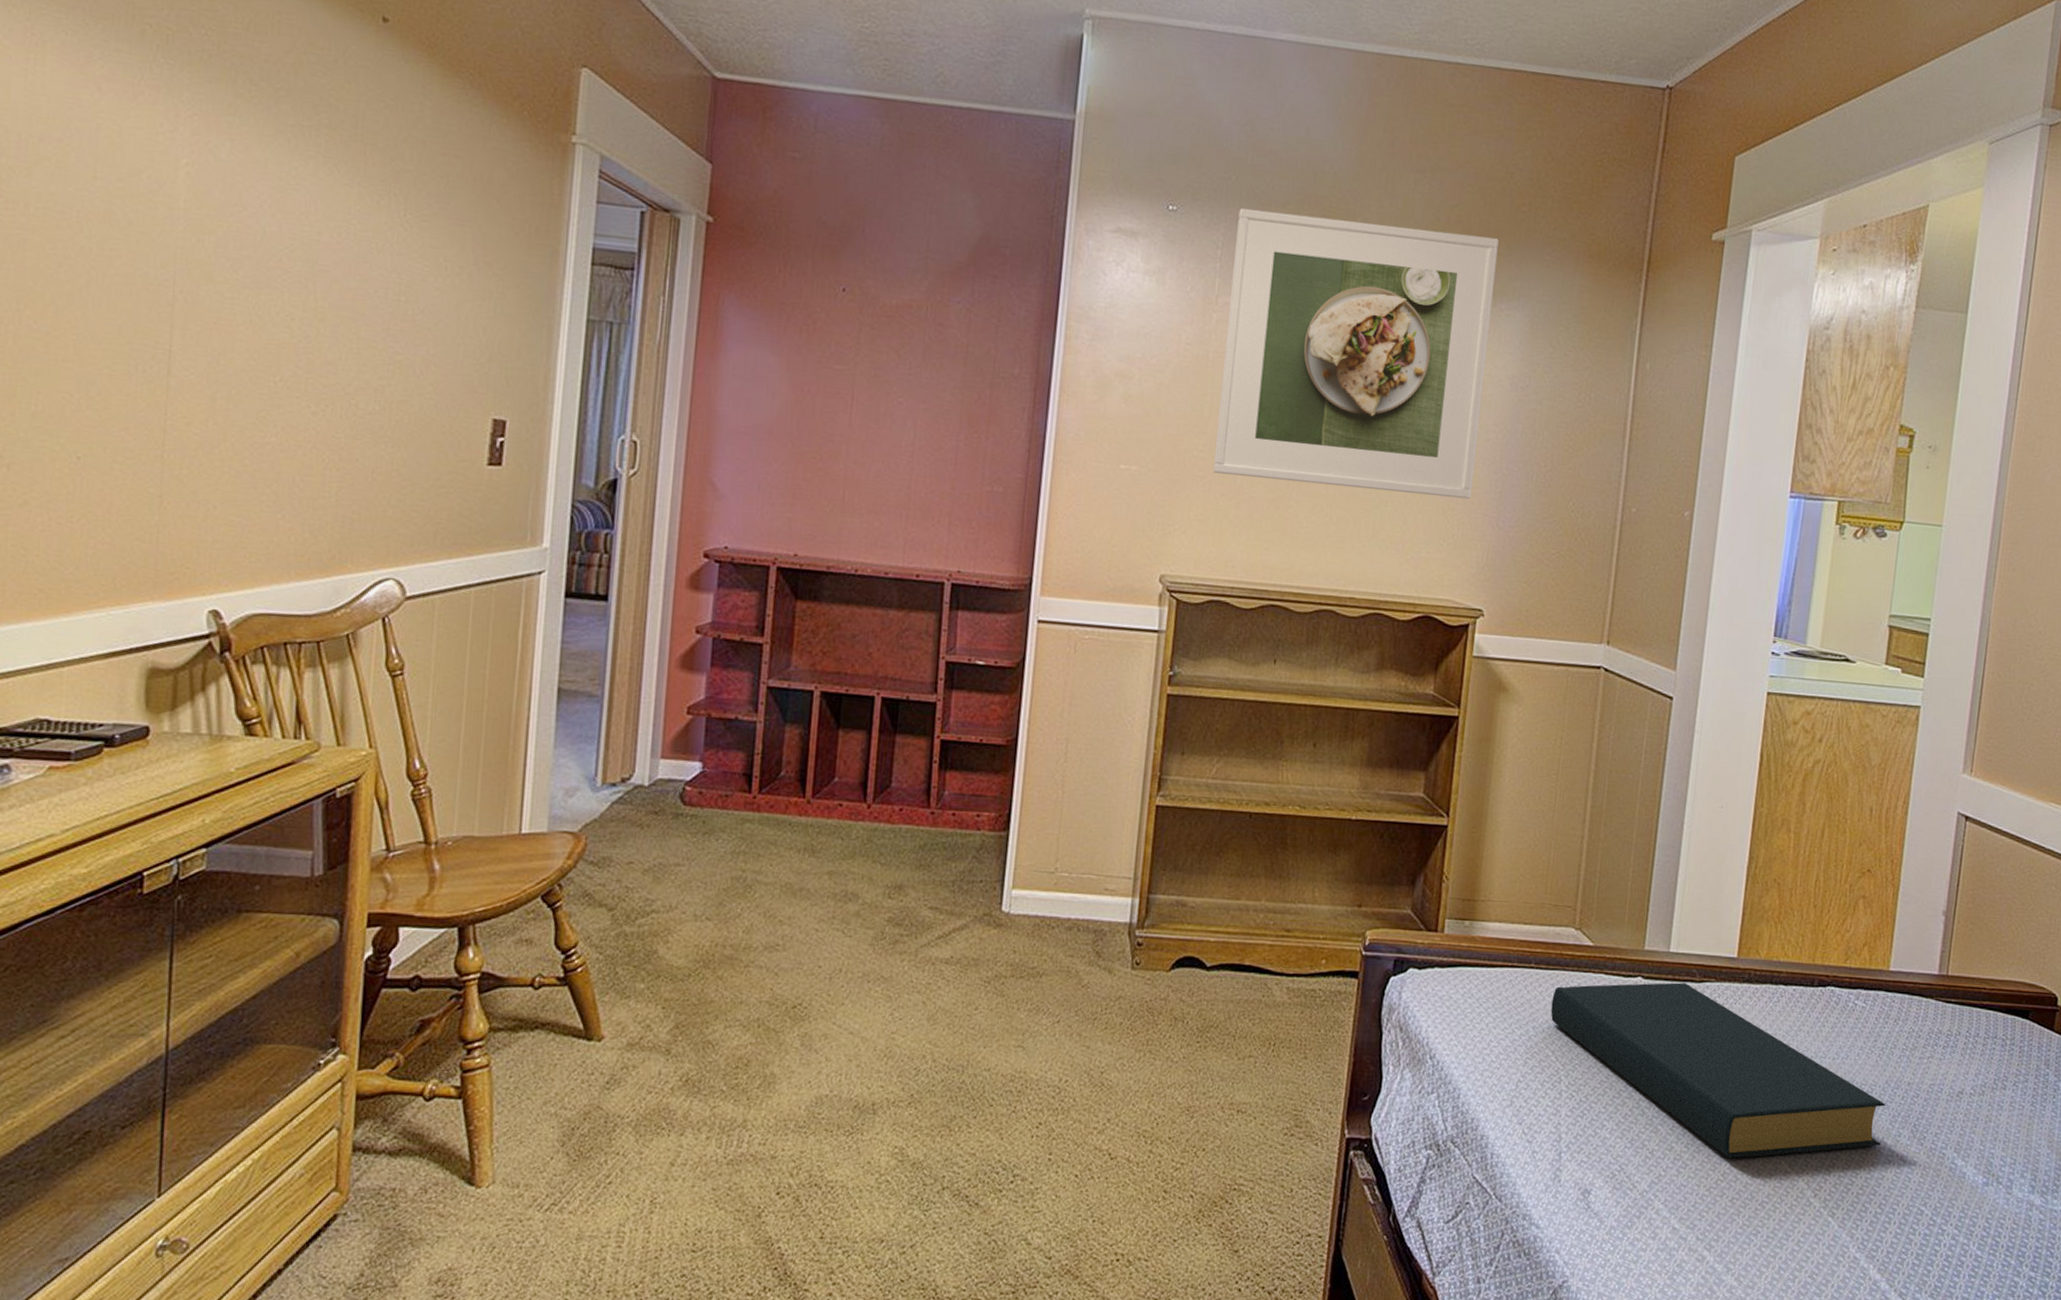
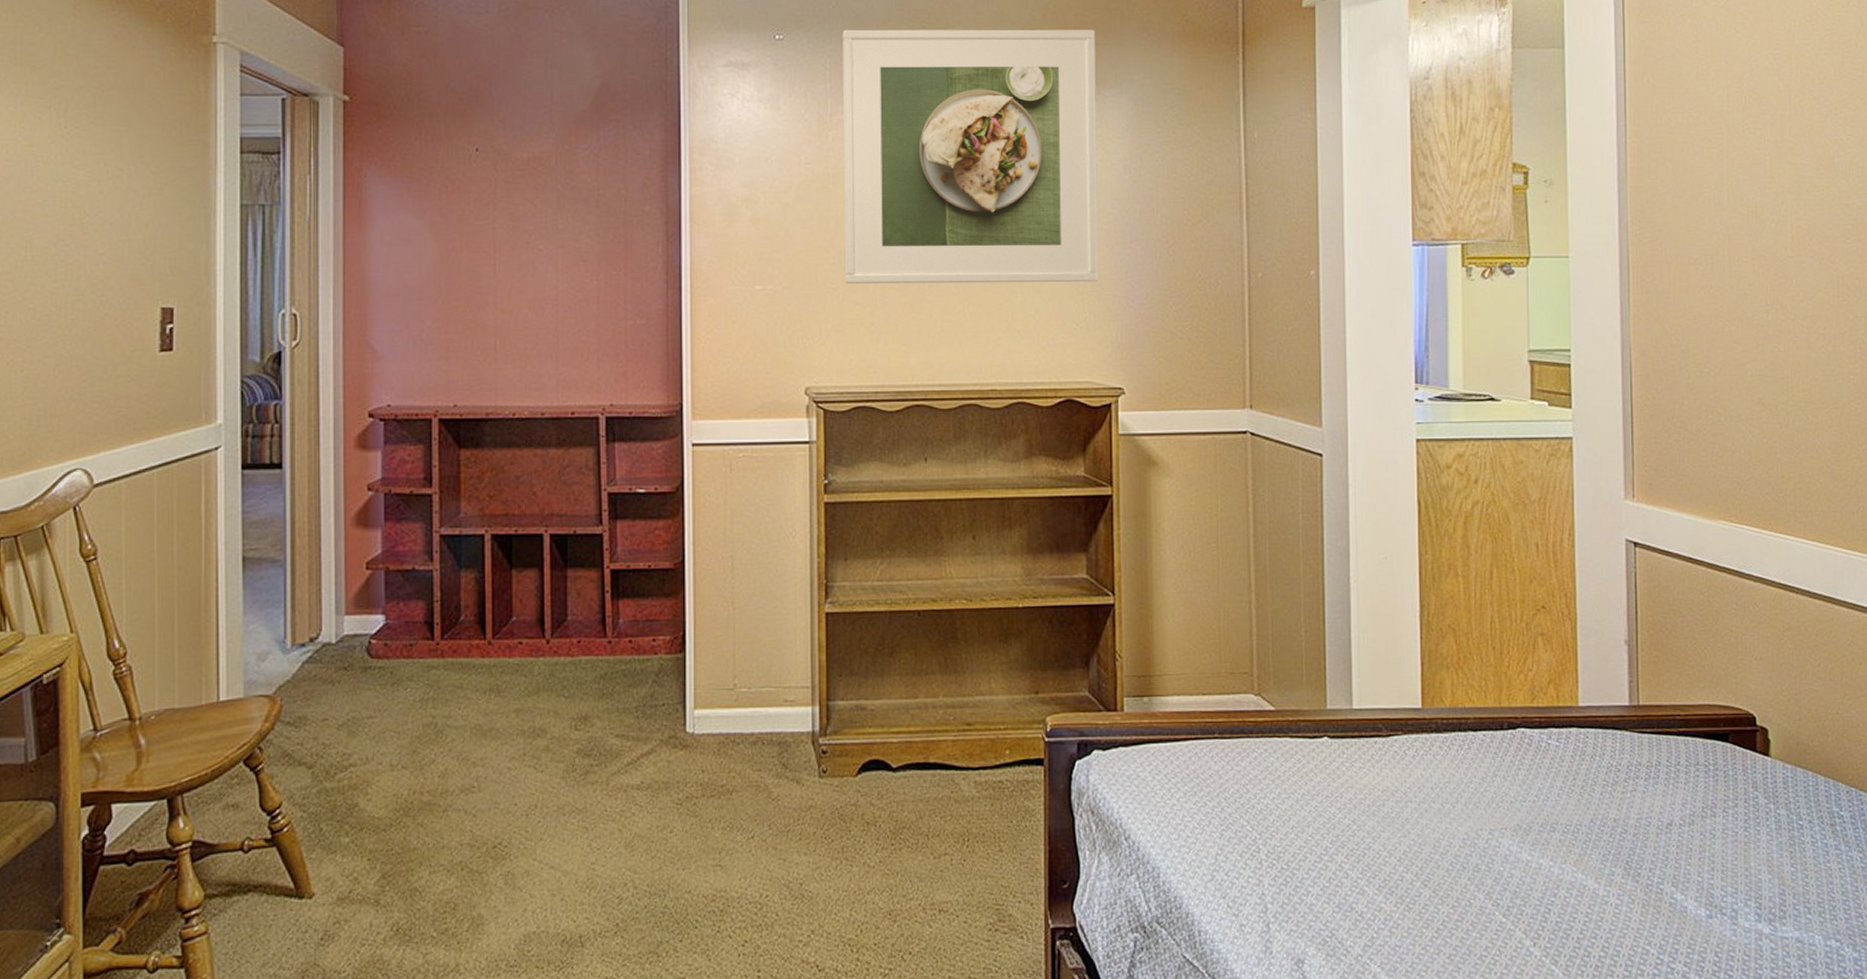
hardback book: present [1550,982,1886,1159] -> none [1240,739,1595,914]

